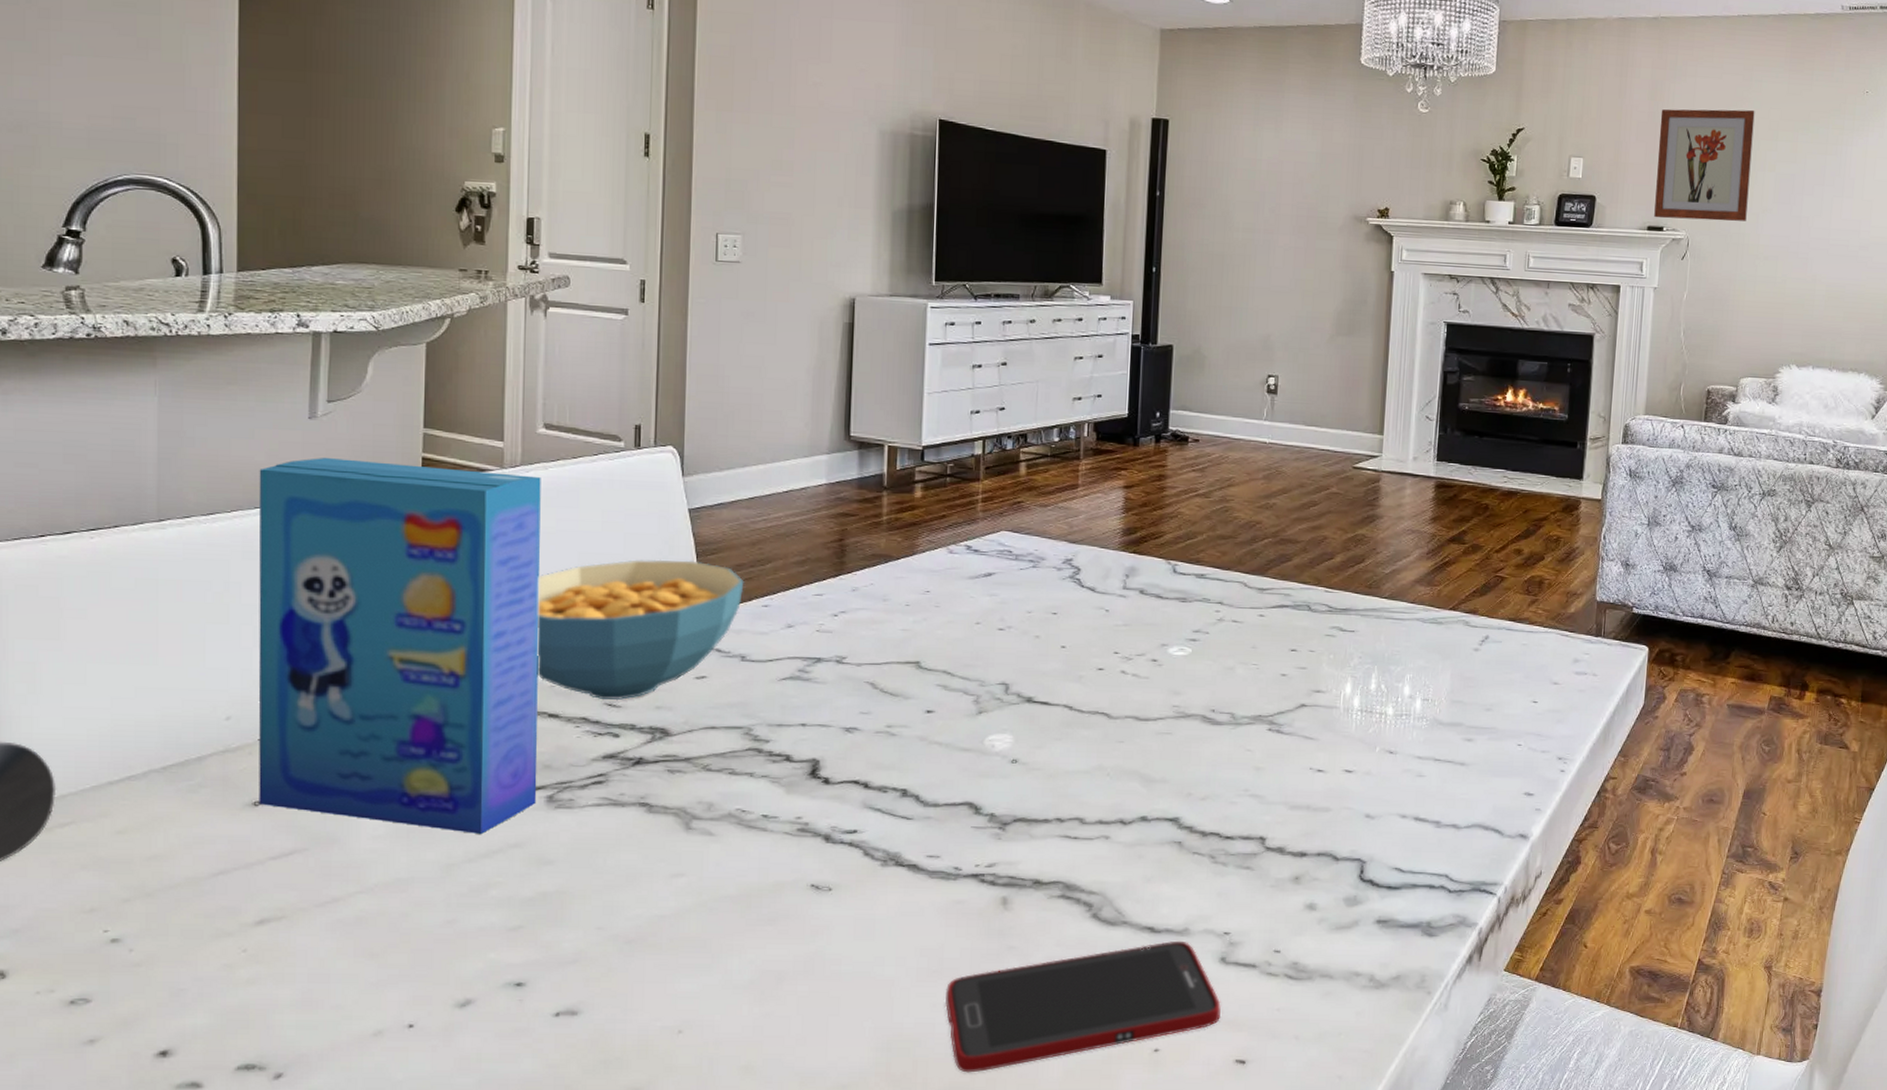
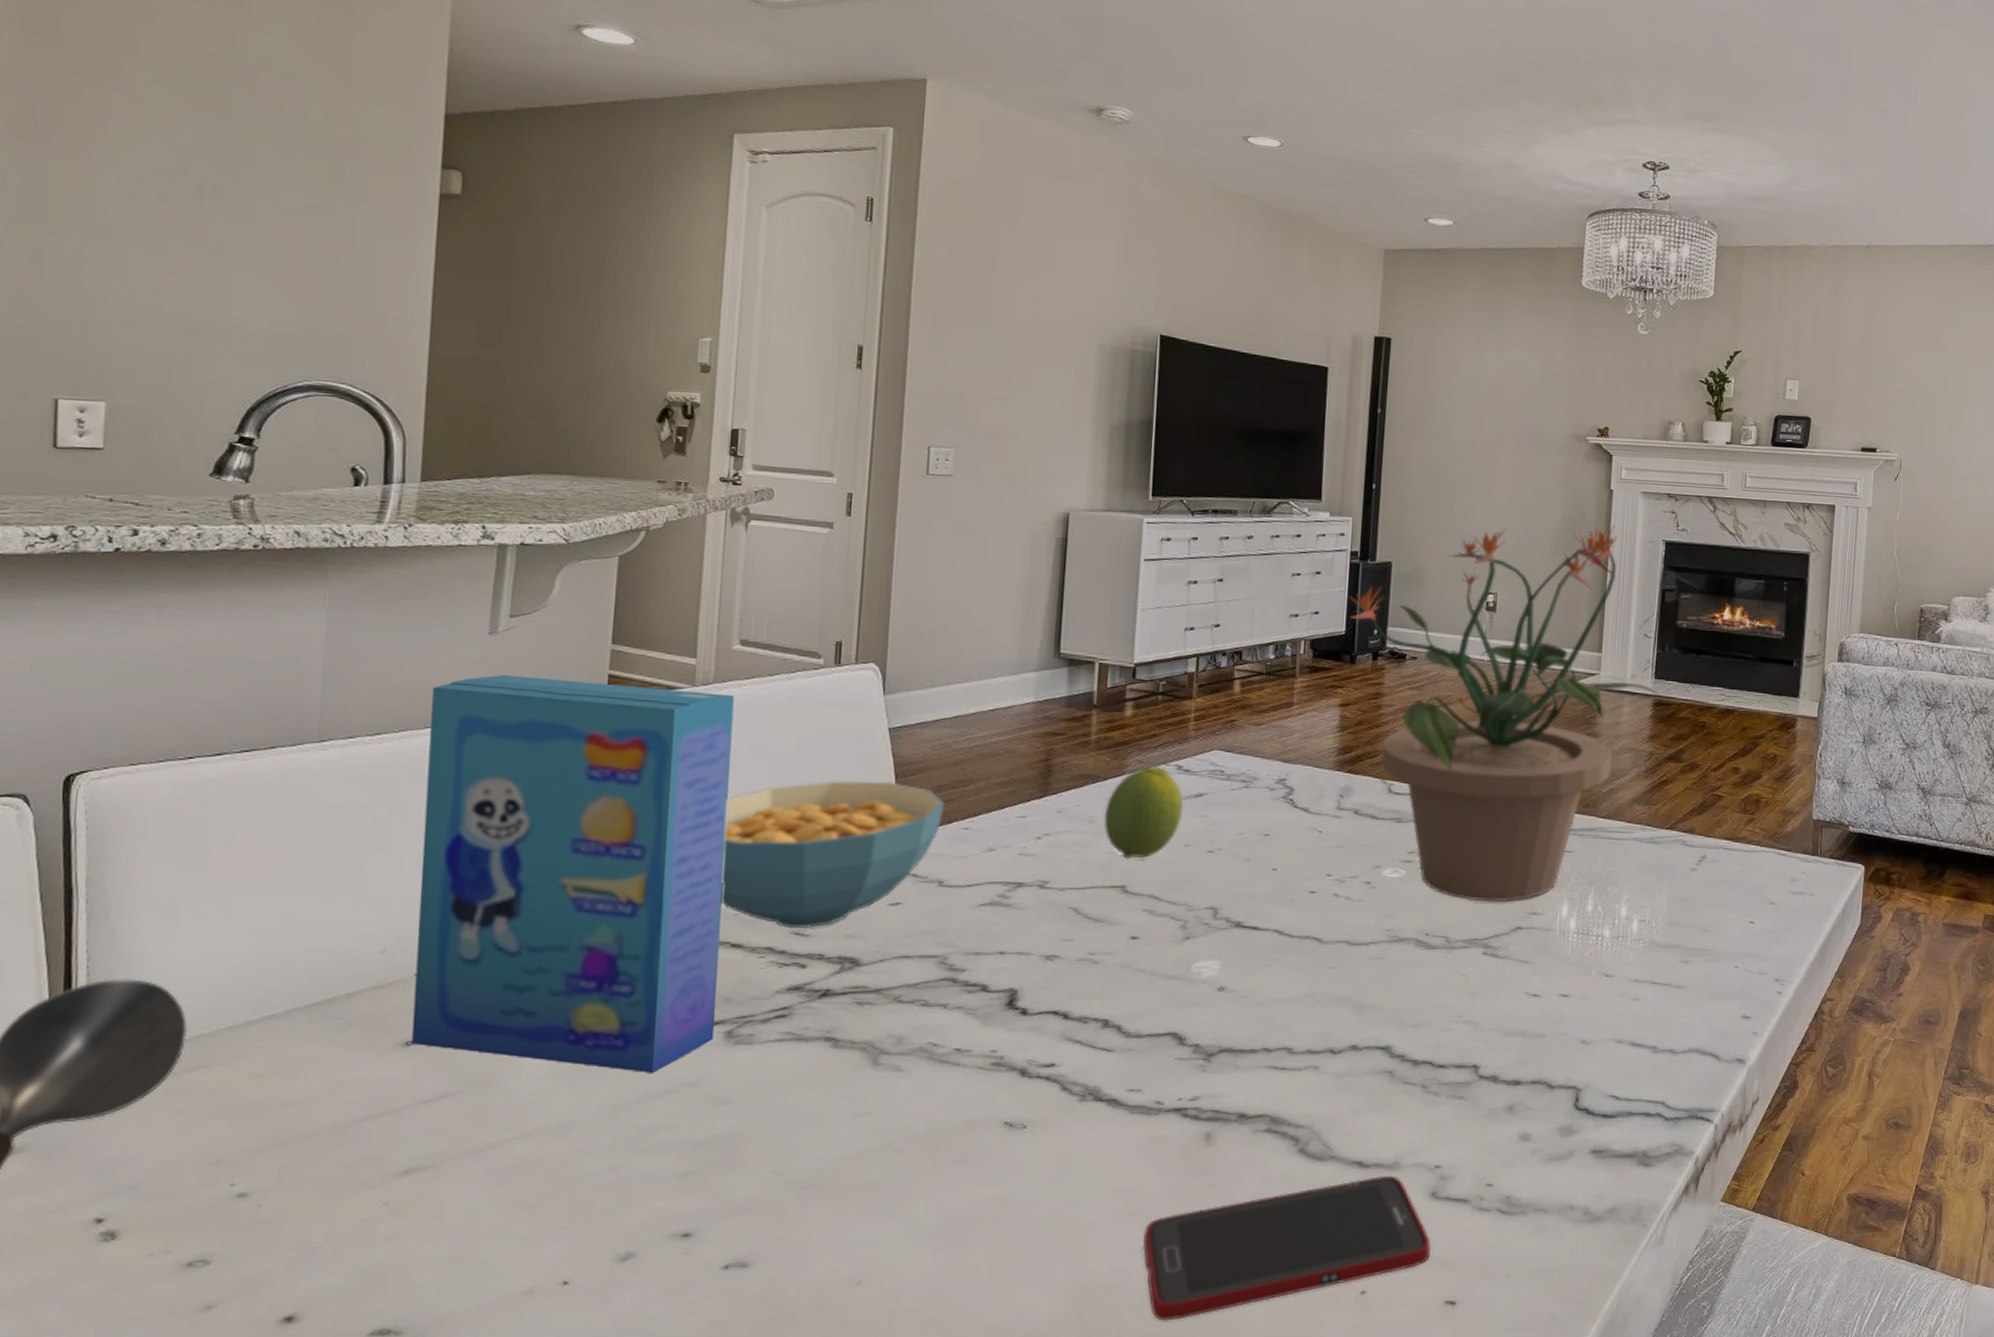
fruit: none [897,545,974,636] -> present [1104,765,1184,860]
potted plant: none [1129,305,1441,680] -> present [1347,524,1659,902]
wall art: present [1654,109,1755,221] -> none [1868,334,1964,444]

